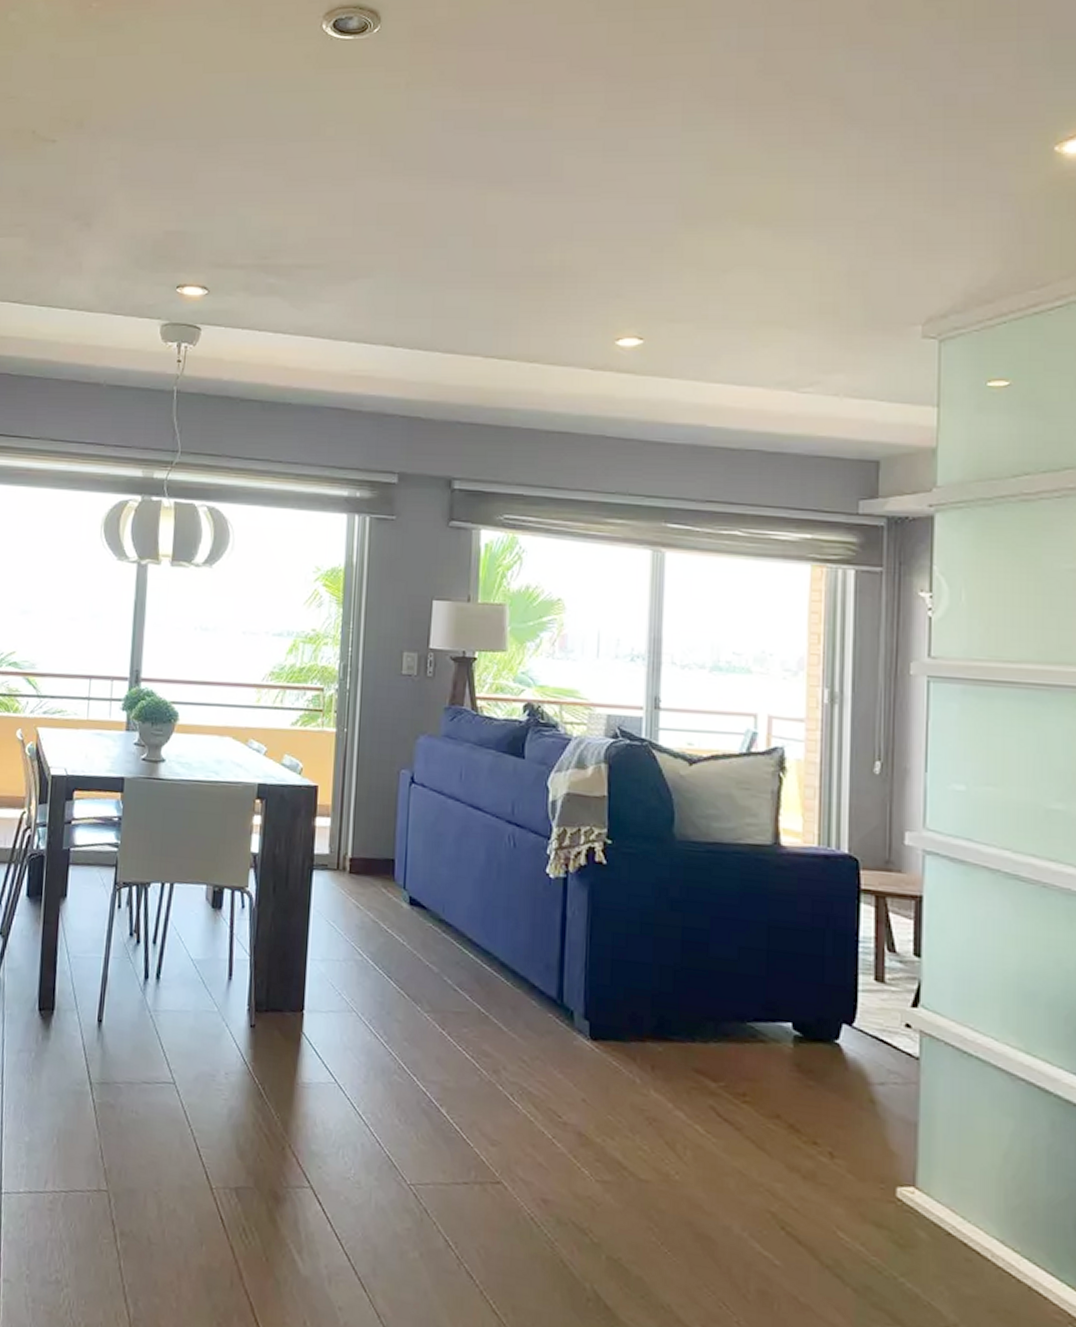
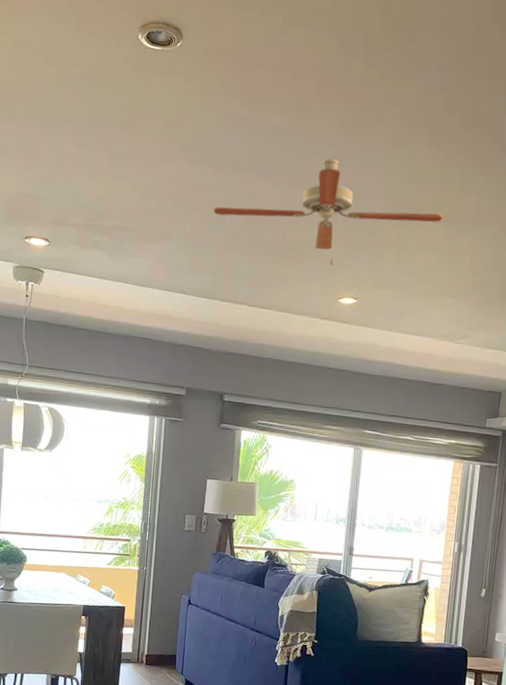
ceiling fan: none [430,153,766,295] -> present [213,158,443,265]

